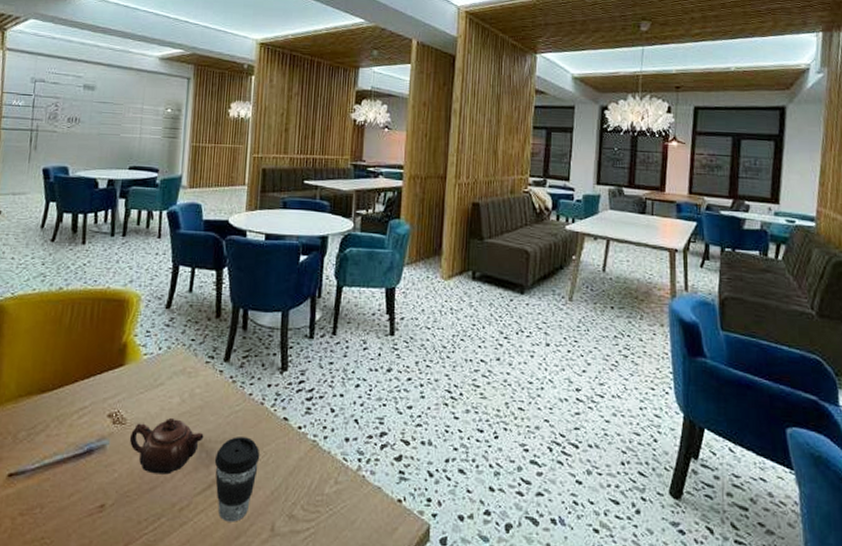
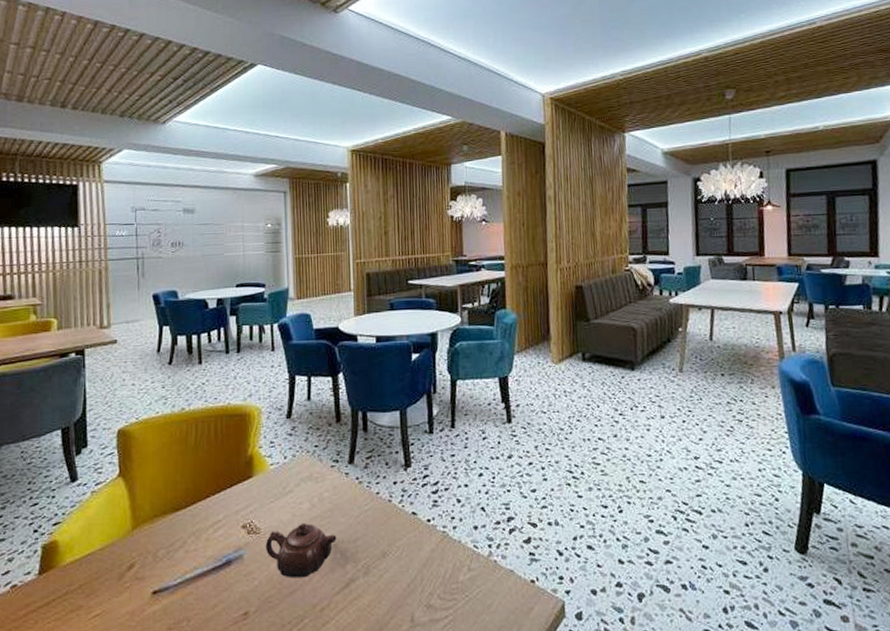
coffee cup: present [214,437,260,522] -> none [349,534,393,617]

